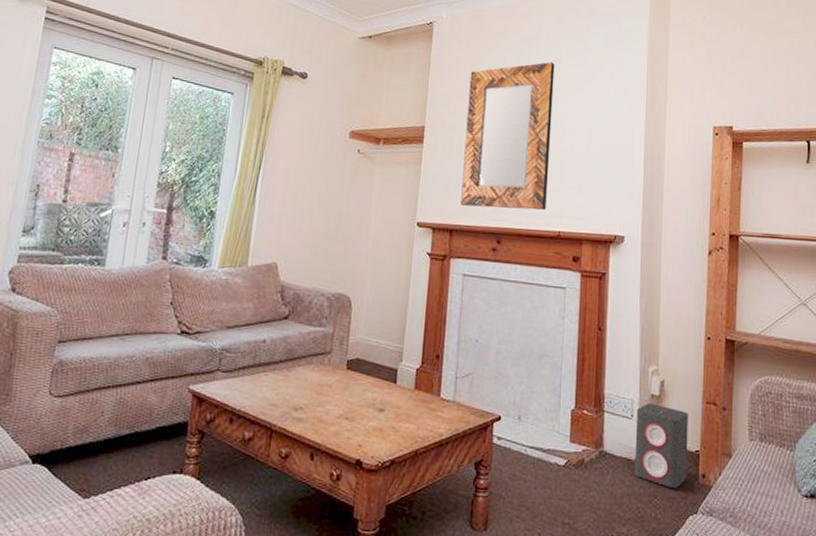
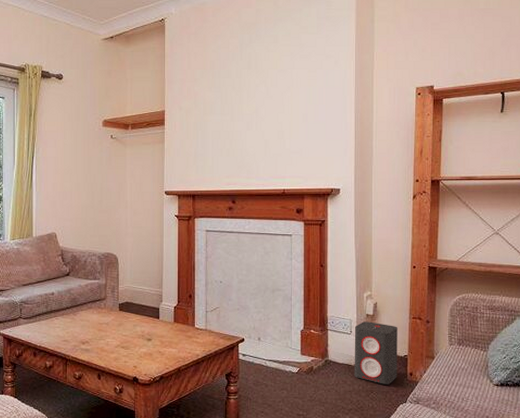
home mirror: present [460,61,555,210] -> none [200,43,273,174]

